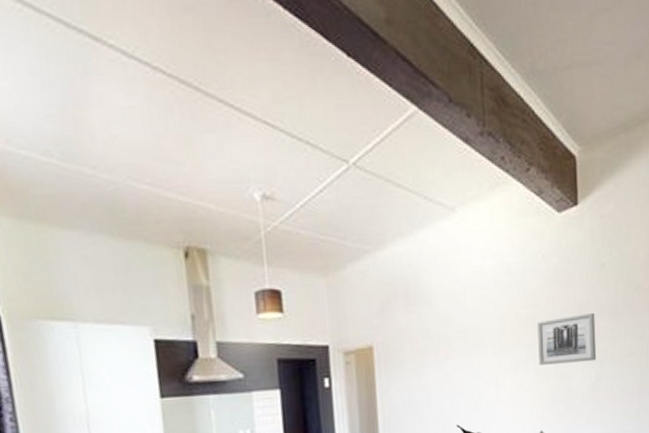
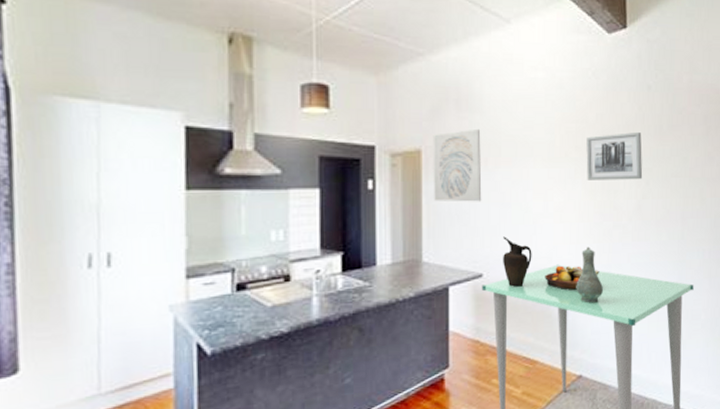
wall art: none [383,321,434,395] -> present [433,128,482,202]

